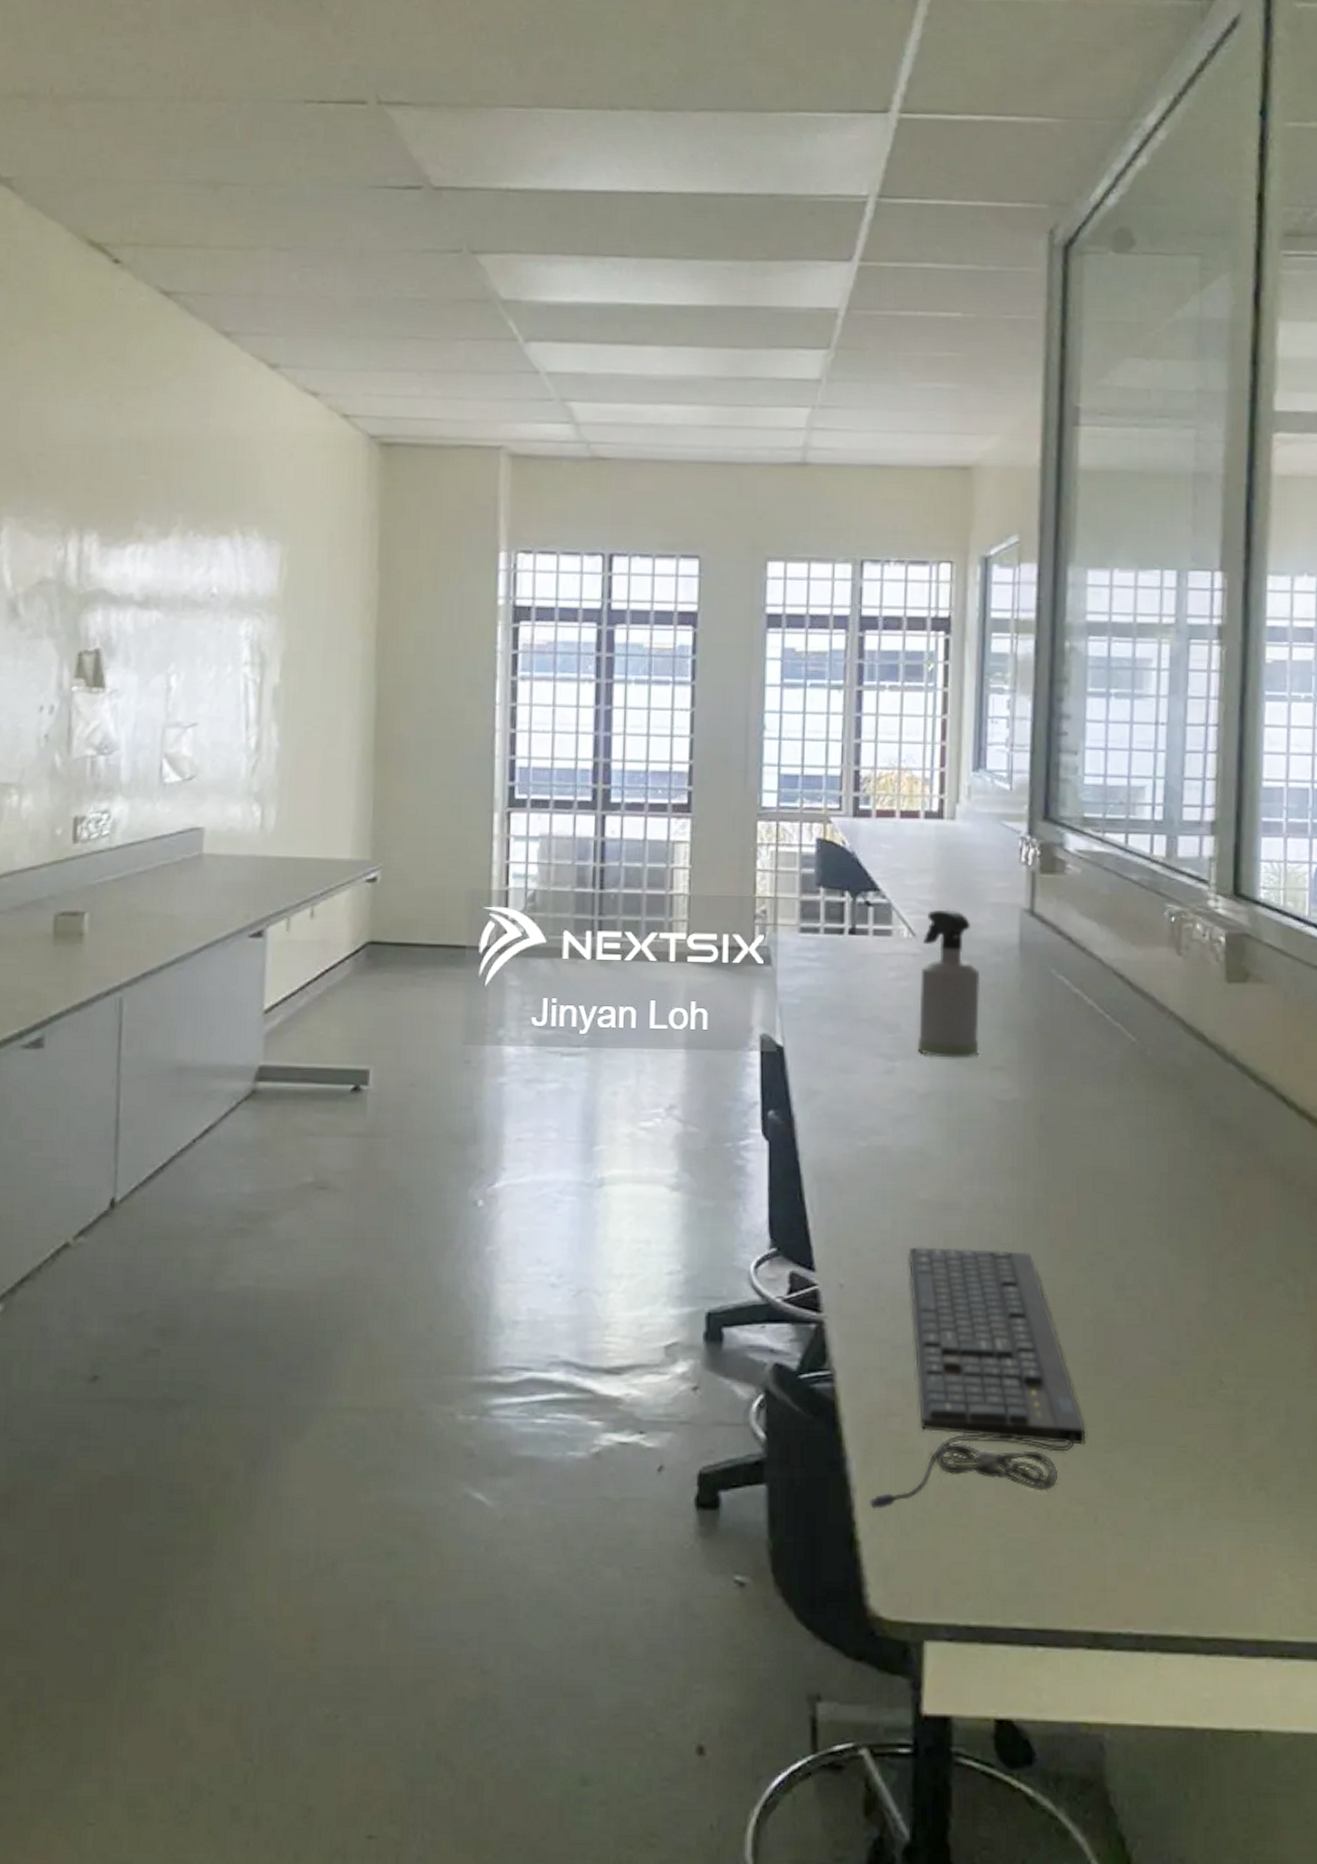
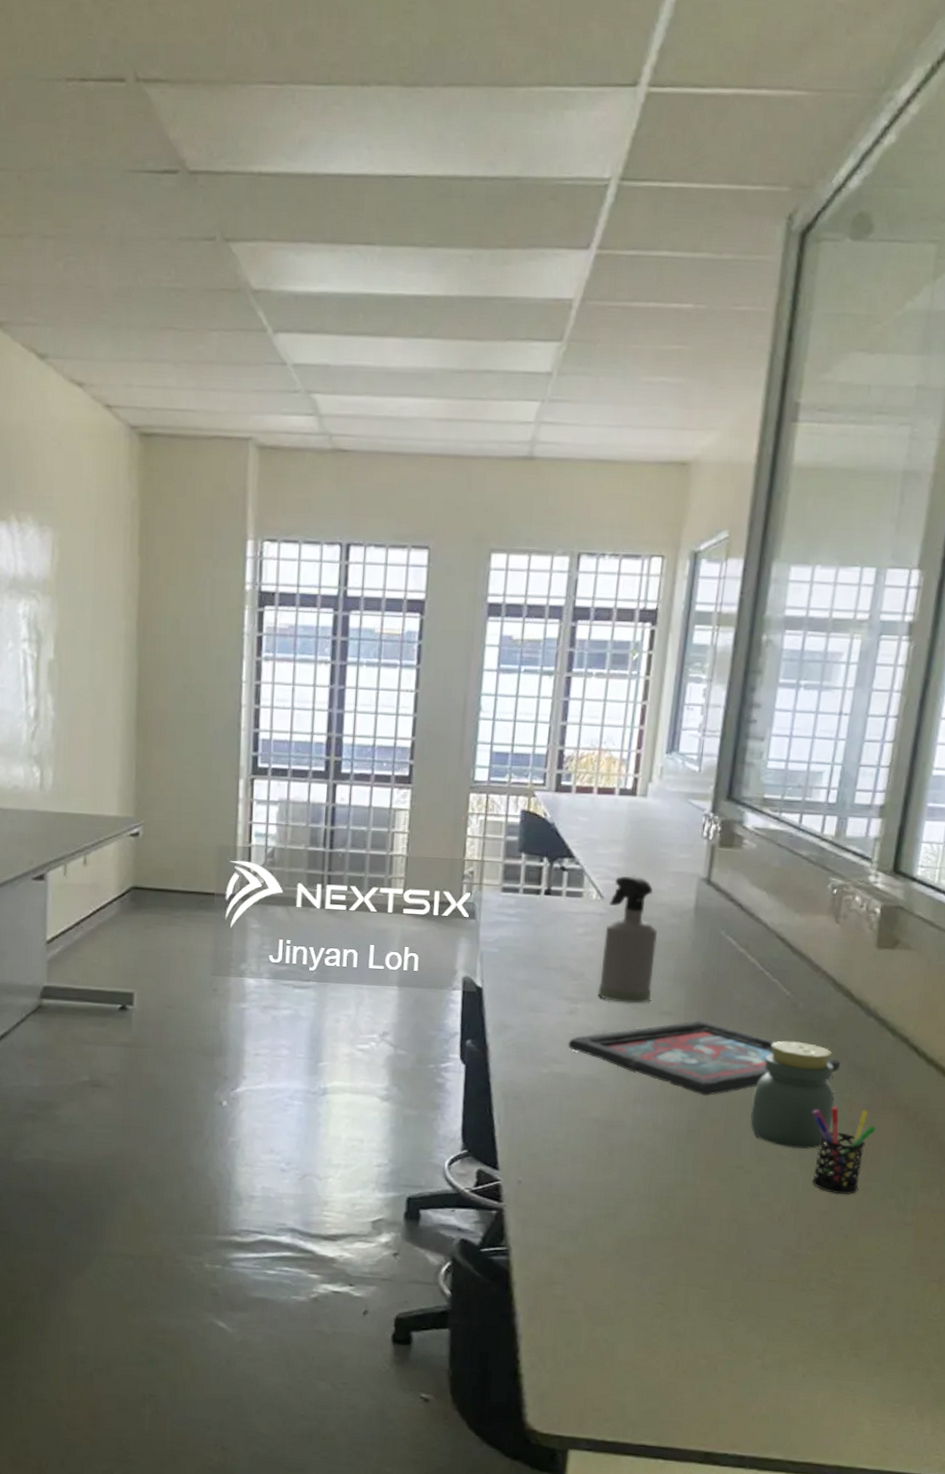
keyboard: present [870,1247,1086,1510] -> none [532,1155,714,1353]
picture frame: none [887,1075,1202,1166] -> present [568,1020,841,1096]
jar: none [1105,1095,1200,1227] -> present [750,1040,835,1149]
pen holder: none [1176,1173,1251,1281] -> present [812,1107,876,1195]

